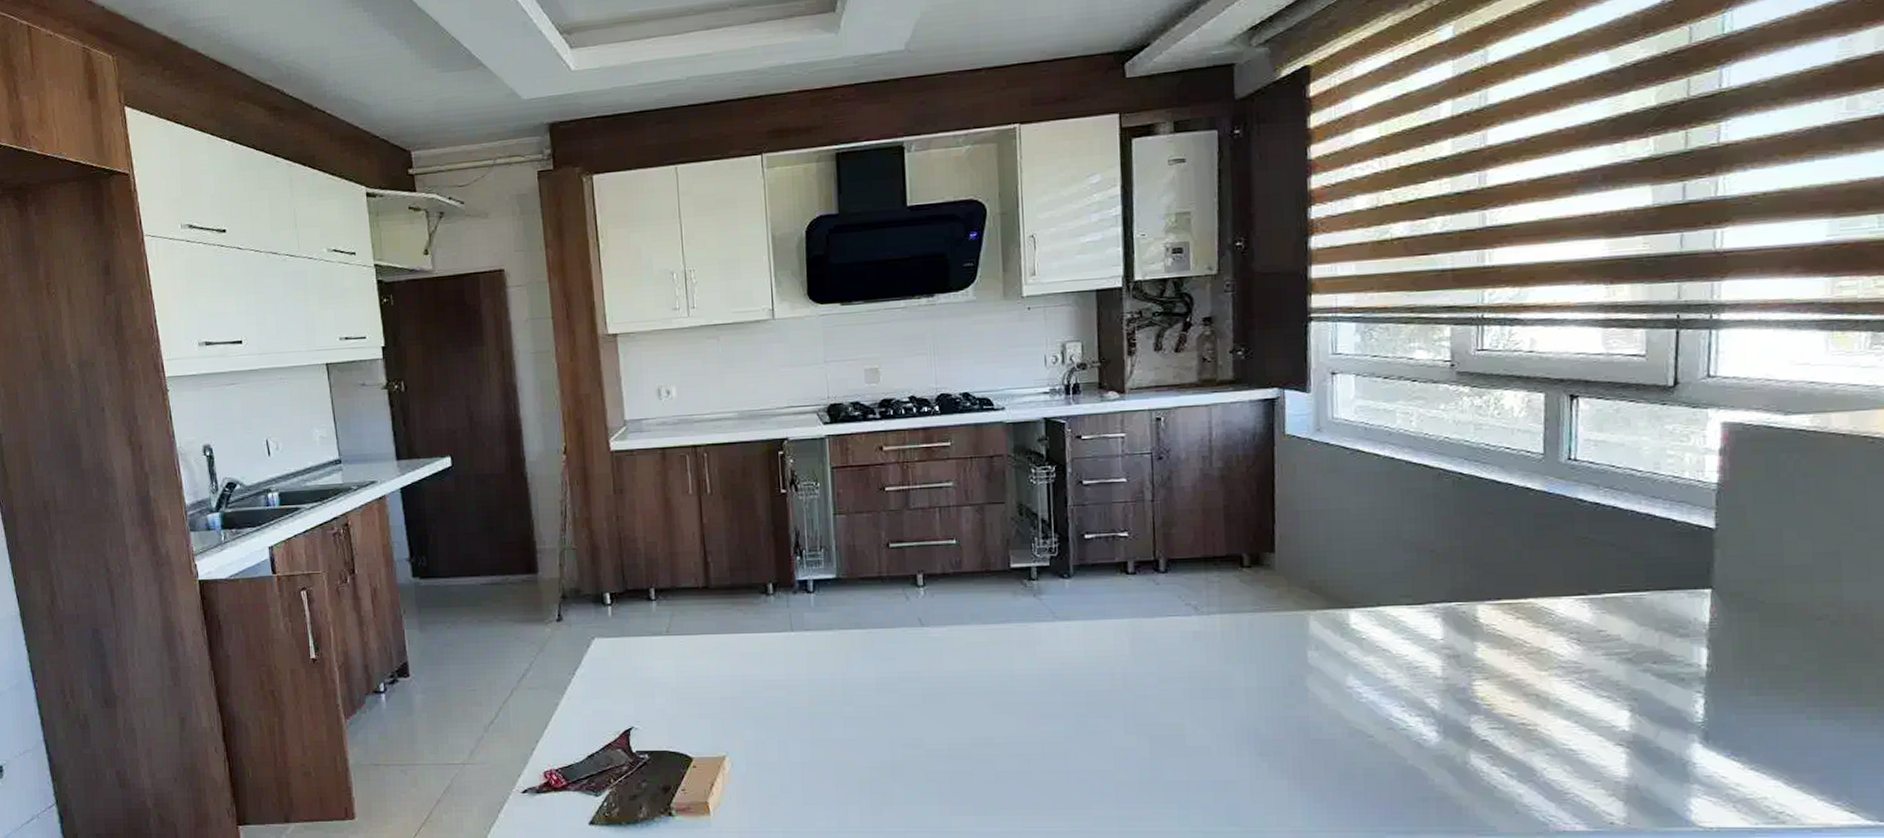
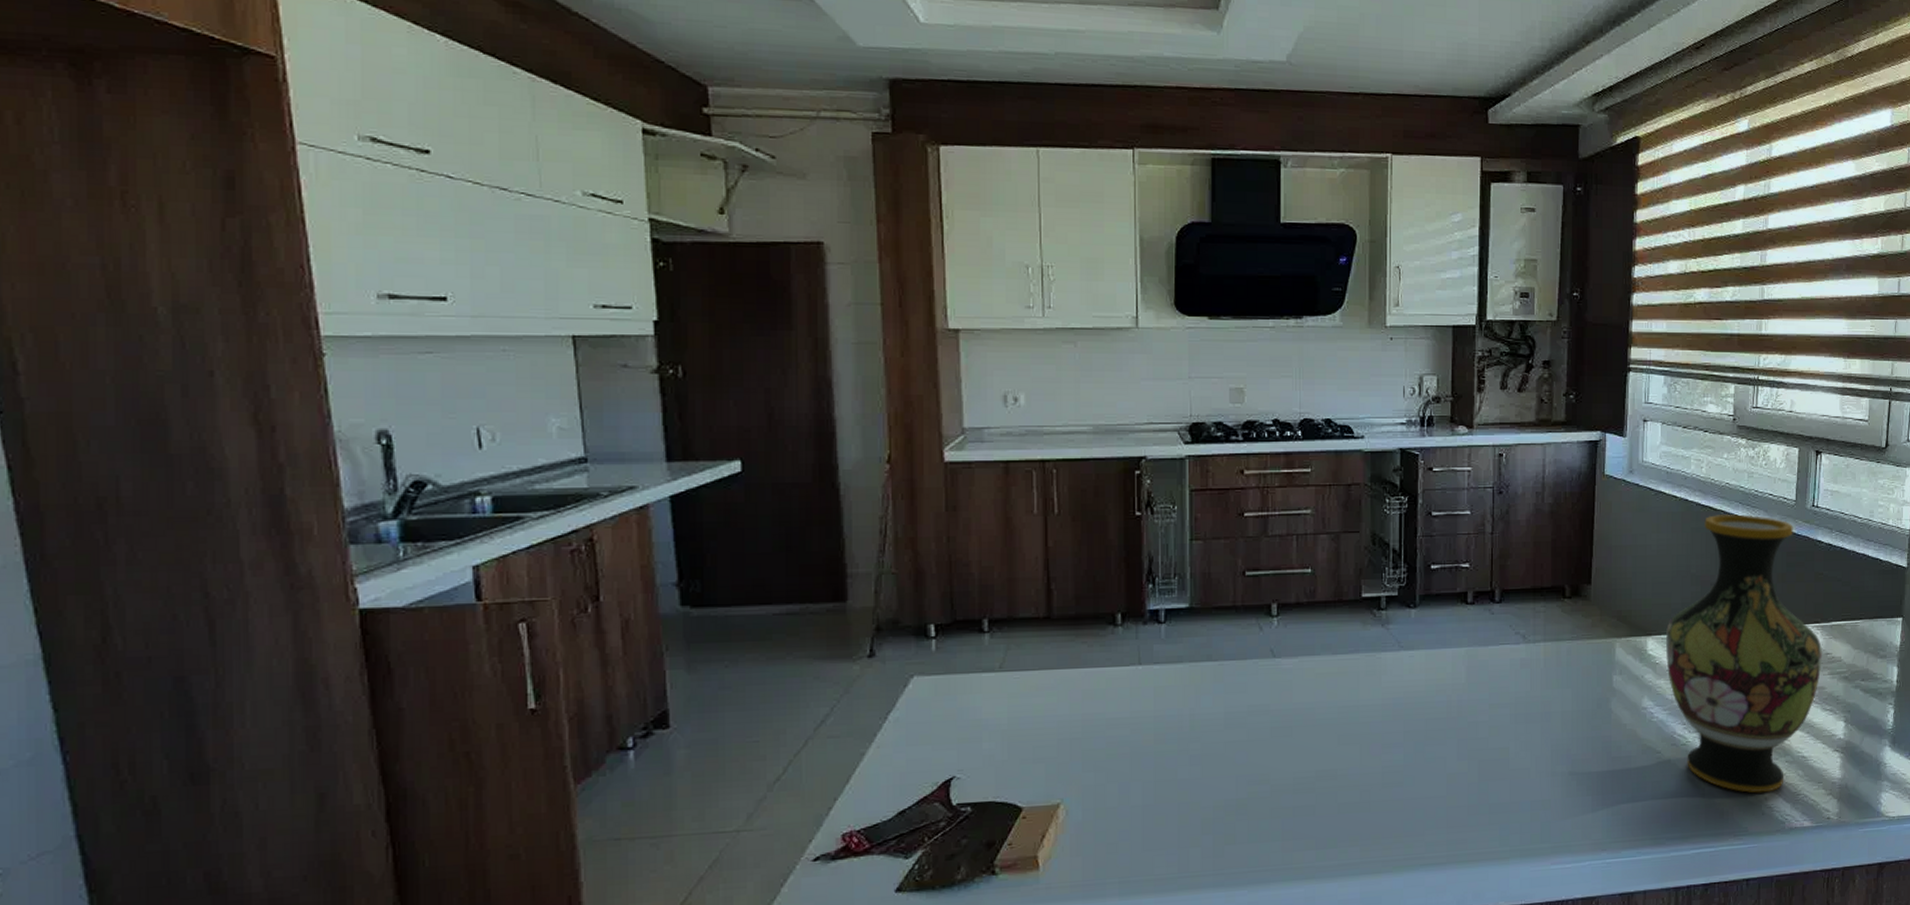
vase: none [1372,471,1592,789] -> present [1665,513,1822,793]

